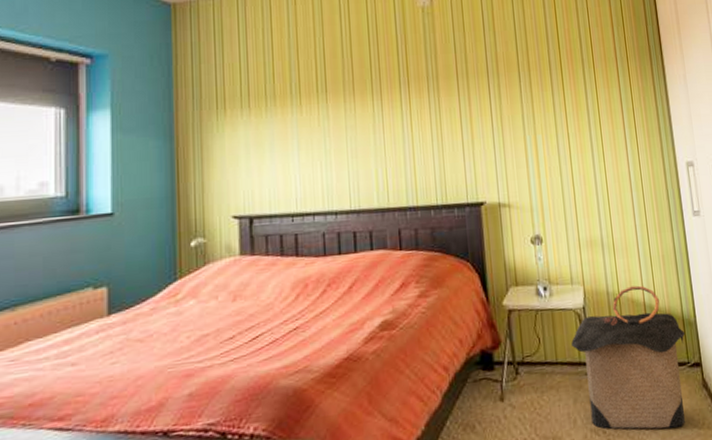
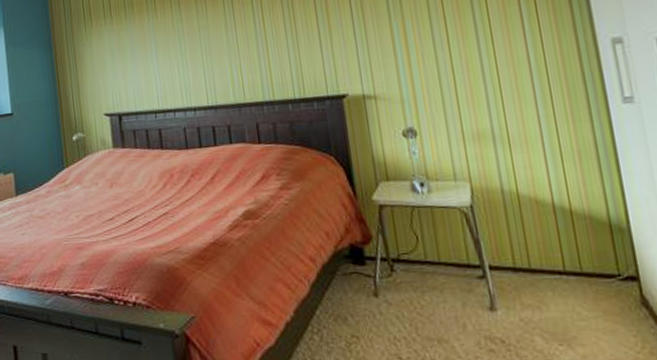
laundry hamper: present [572,285,685,430] -> none [457,184,616,347]

